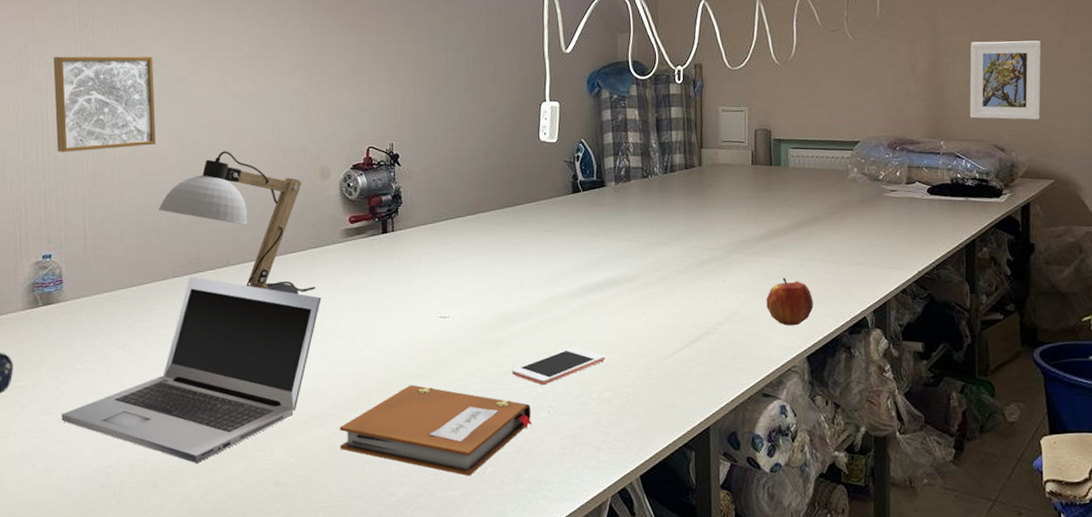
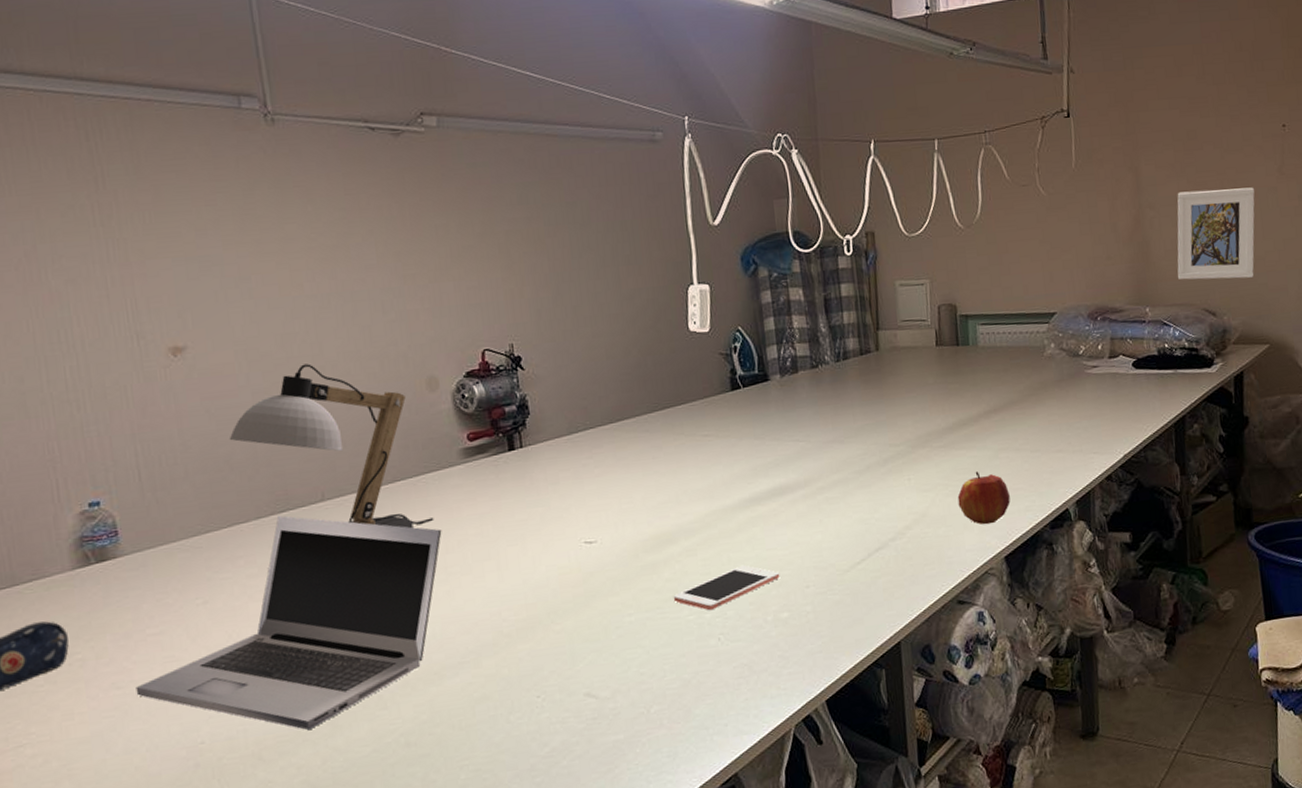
wall art: present [53,56,155,152] -> none [72,252,217,377]
notebook: present [339,384,533,477] -> none [476,621,701,718]

